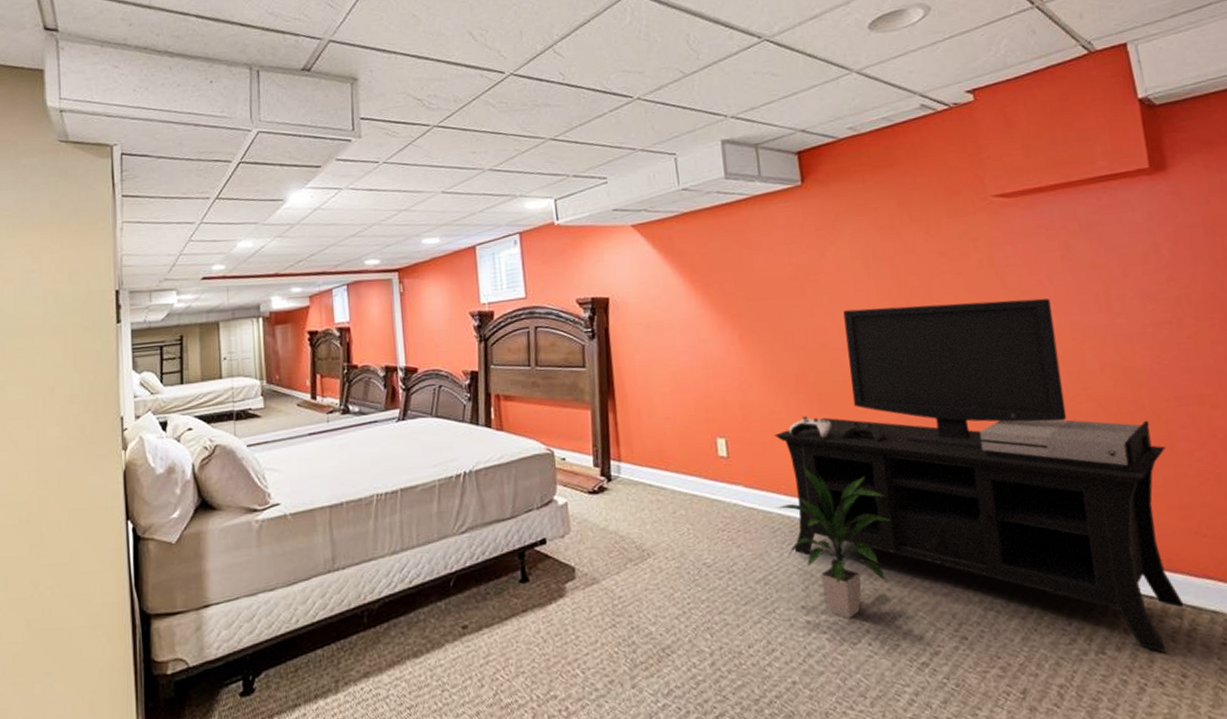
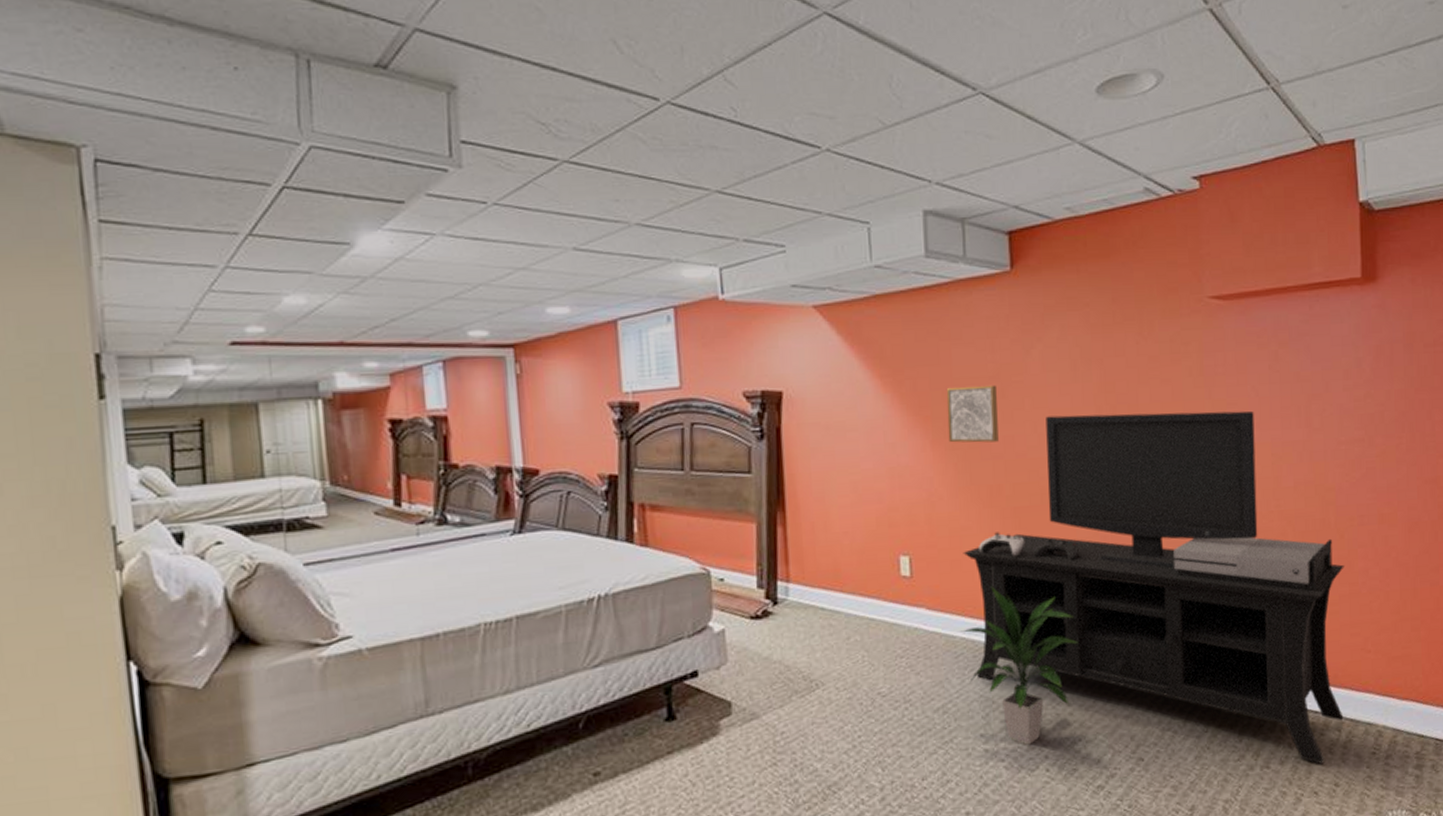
wall art: none [750,284,801,337] -> present [946,384,999,443]

